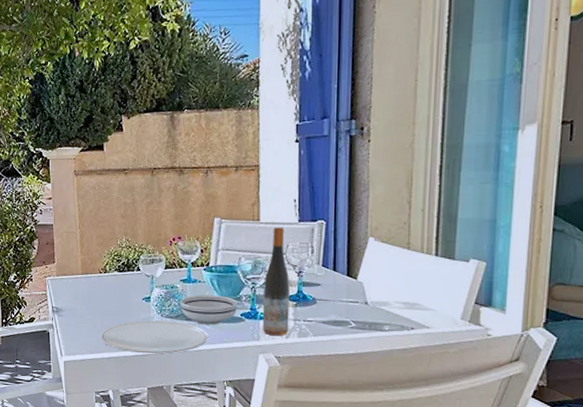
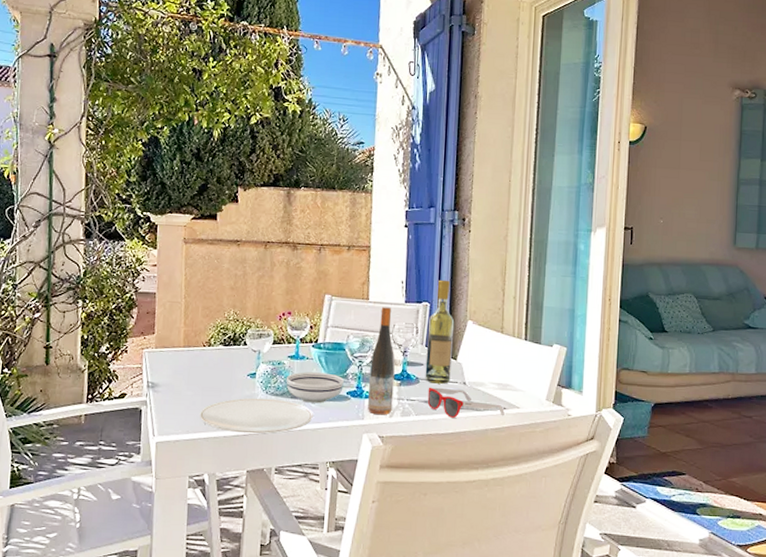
bottle: none [322,195,354,304] -> present [425,279,455,384]
sunglasses: none [325,307,412,338] -> present [427,387,505,418]

